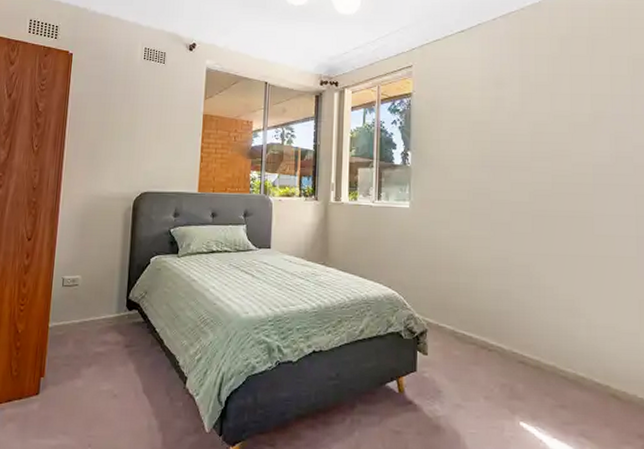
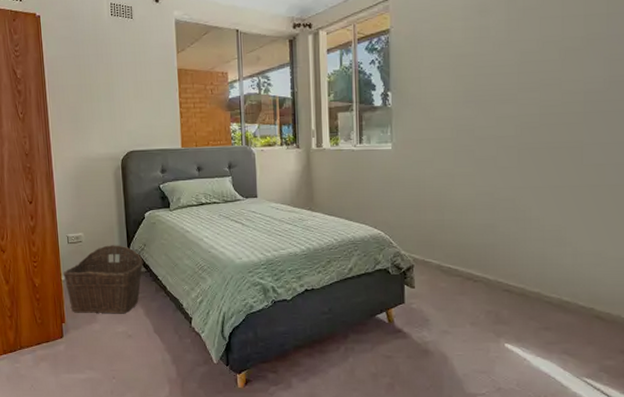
wicker basket: none [51,290,142,370] -> present [63,245,143,314]

